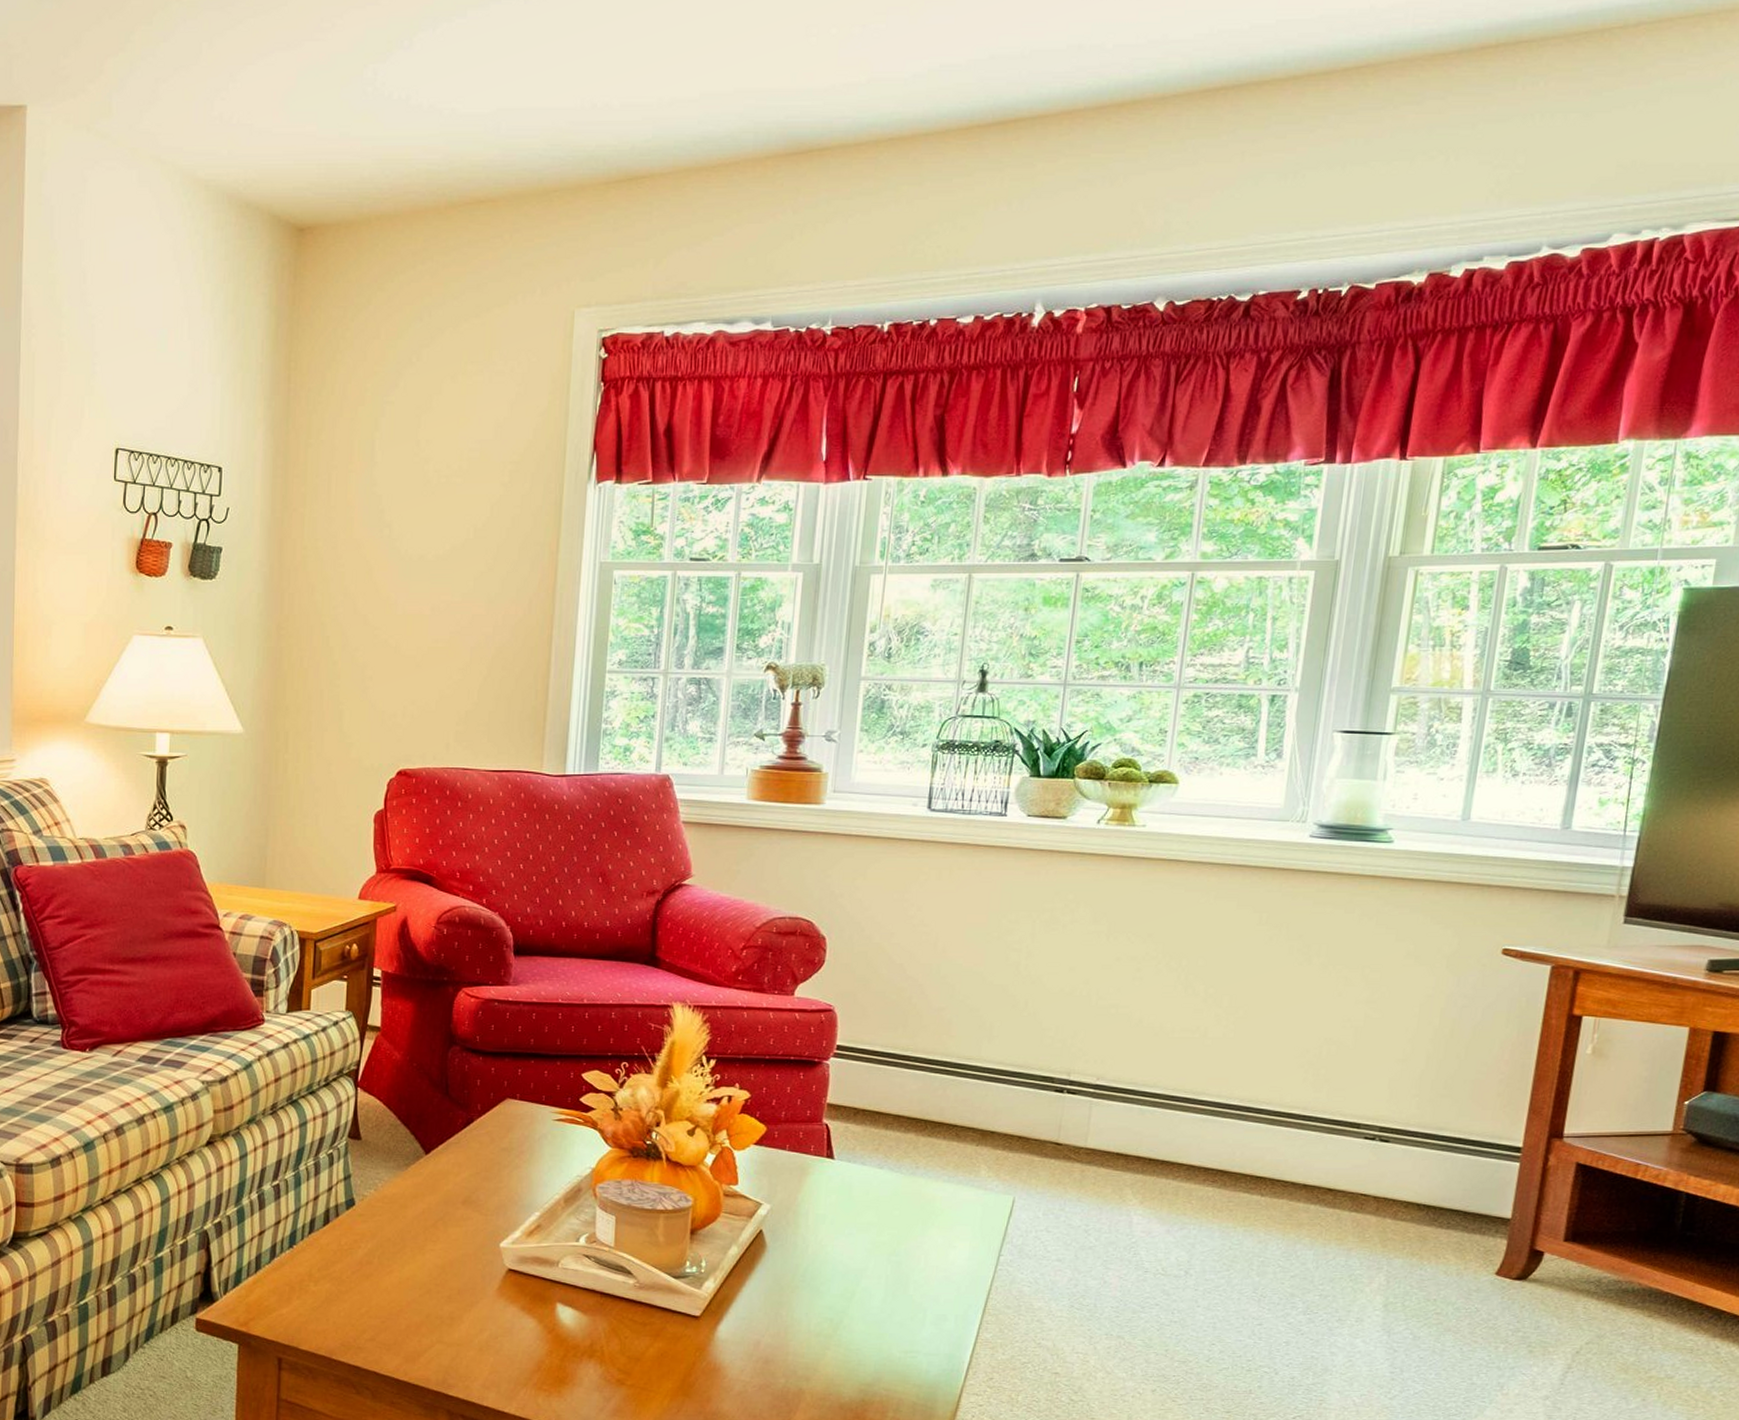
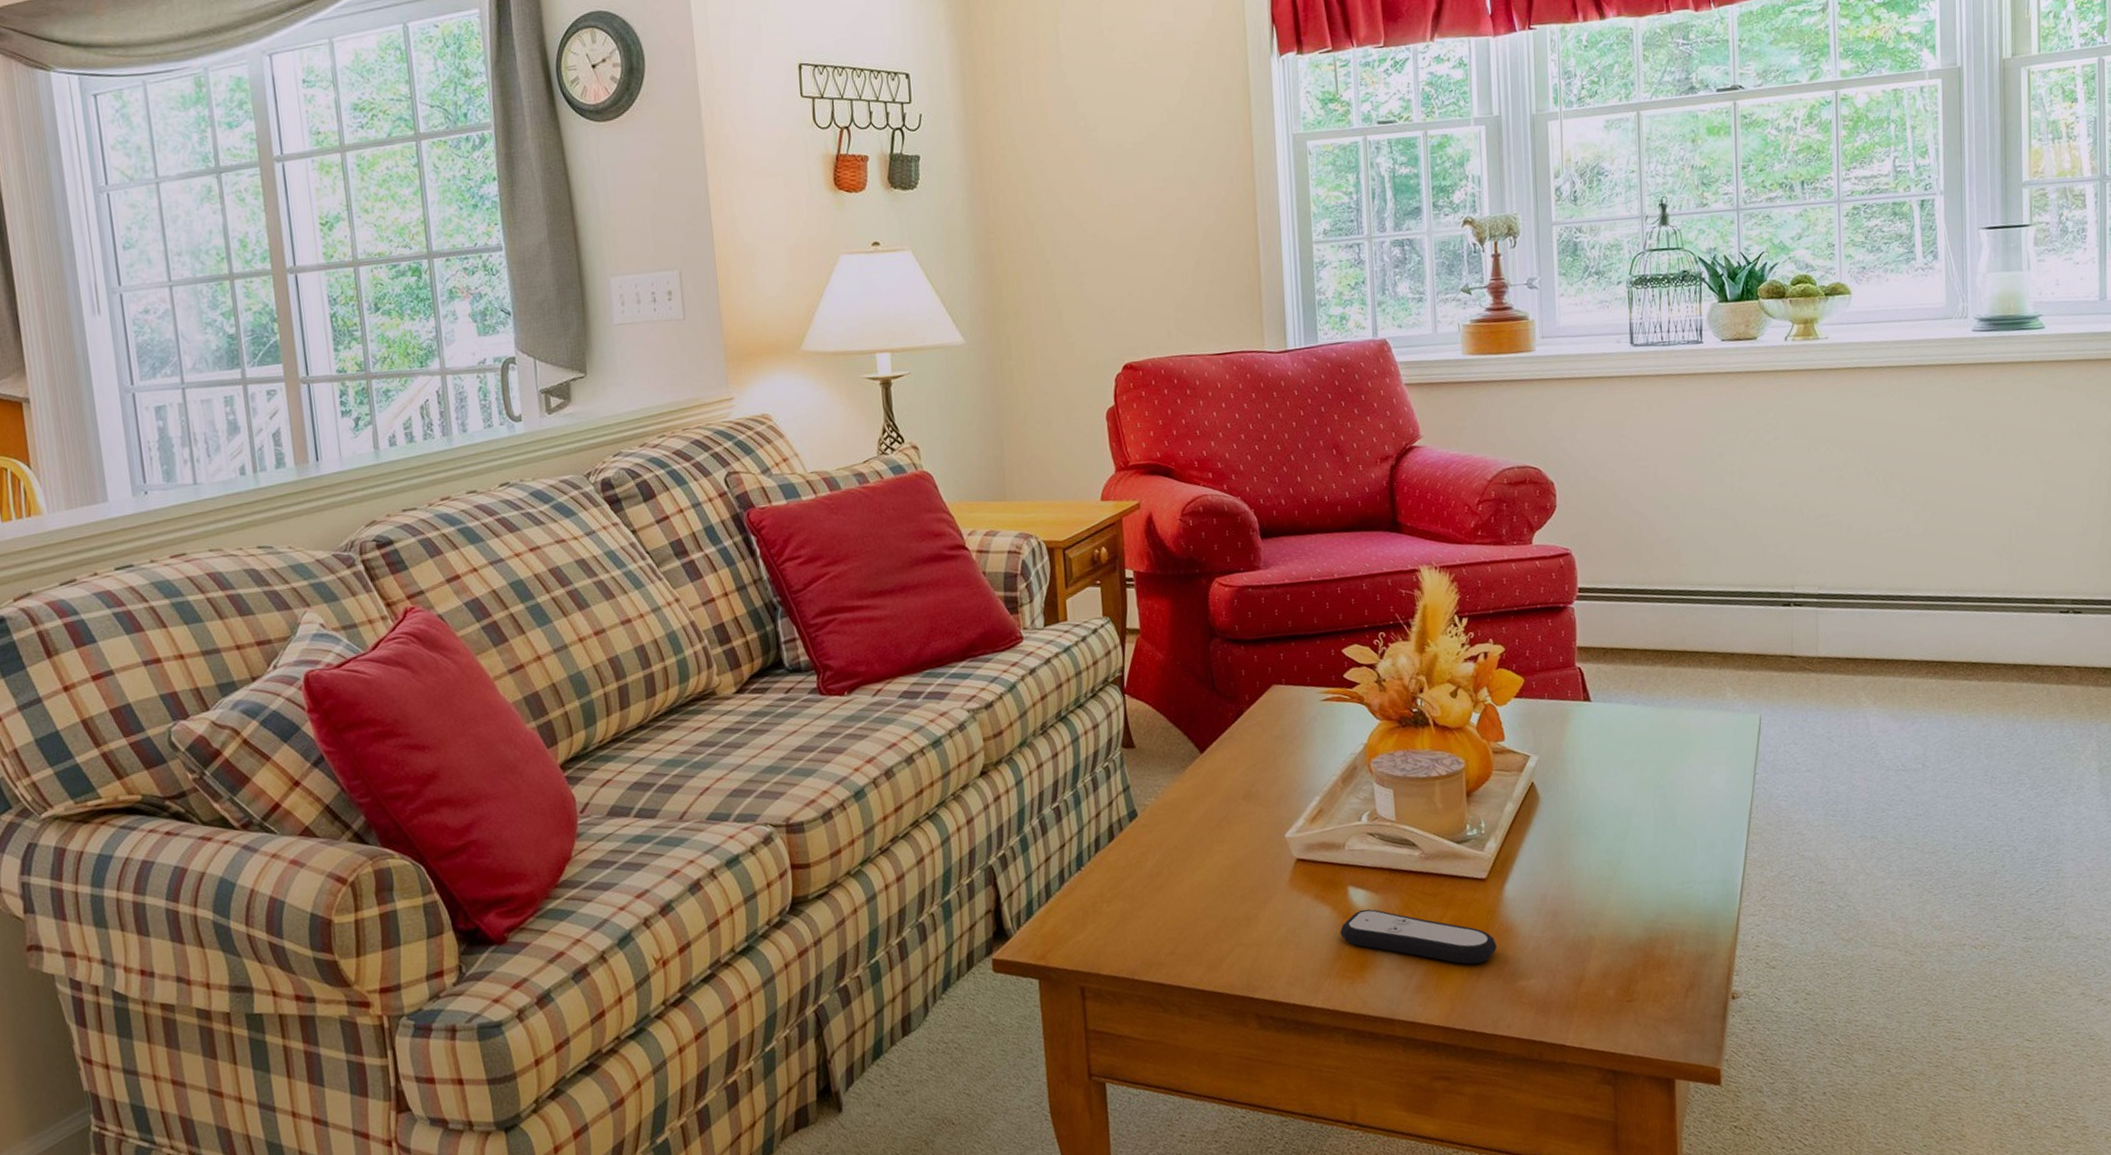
remote control: none [542,1327,701,1397] -> present [1340,909,1497,965]

